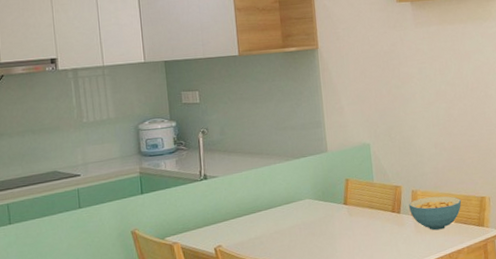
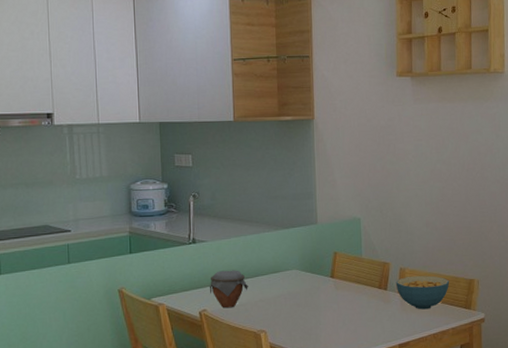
jar: none [223,203,262,243] -> present [209,270,248,309]

